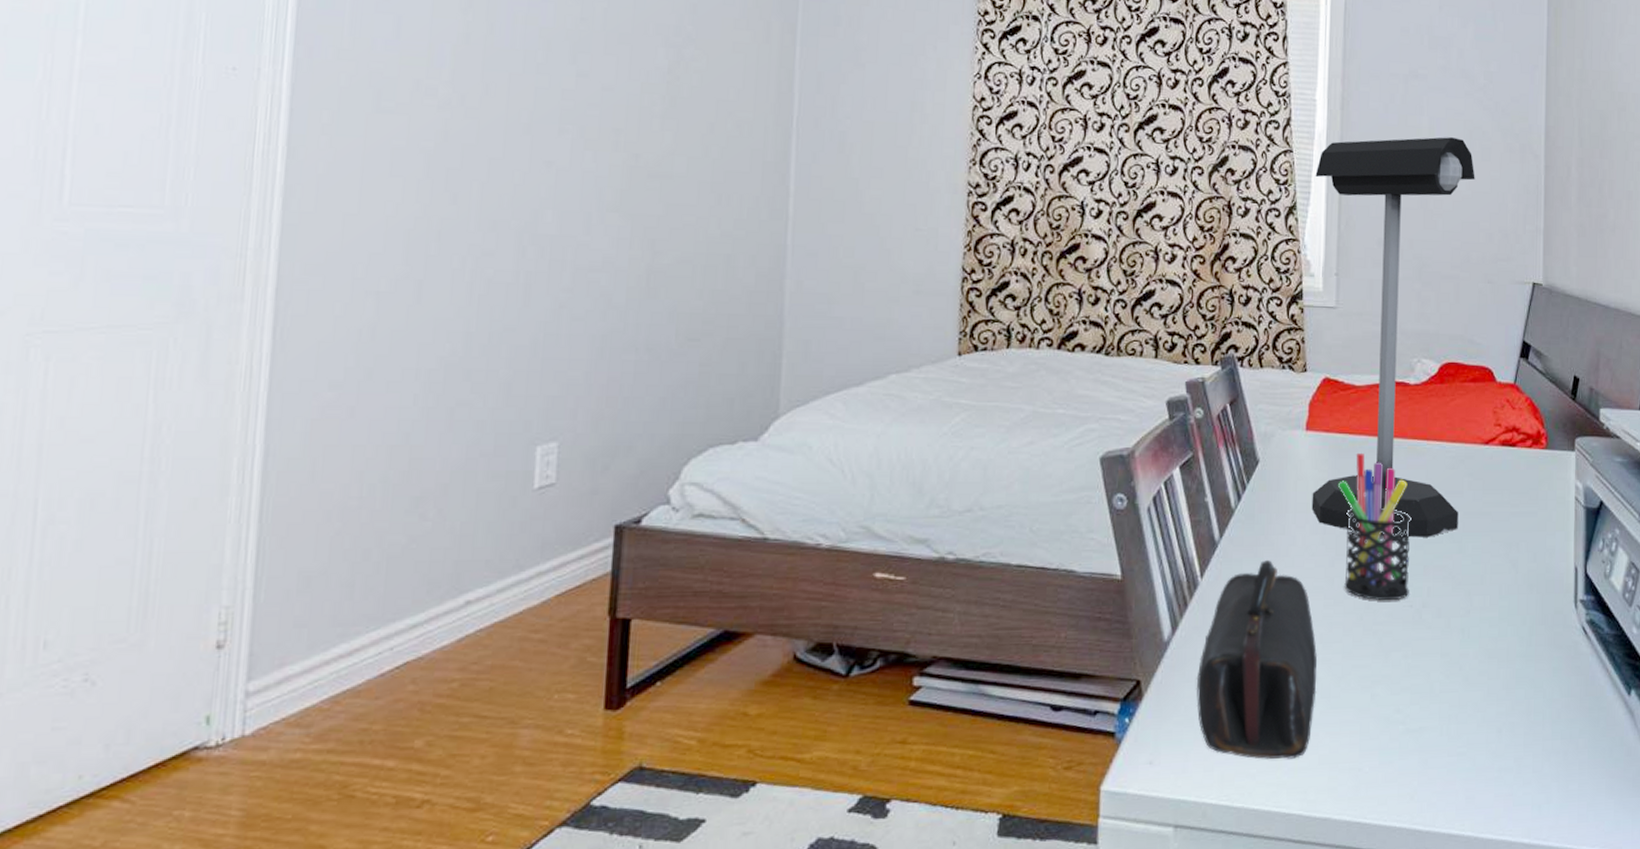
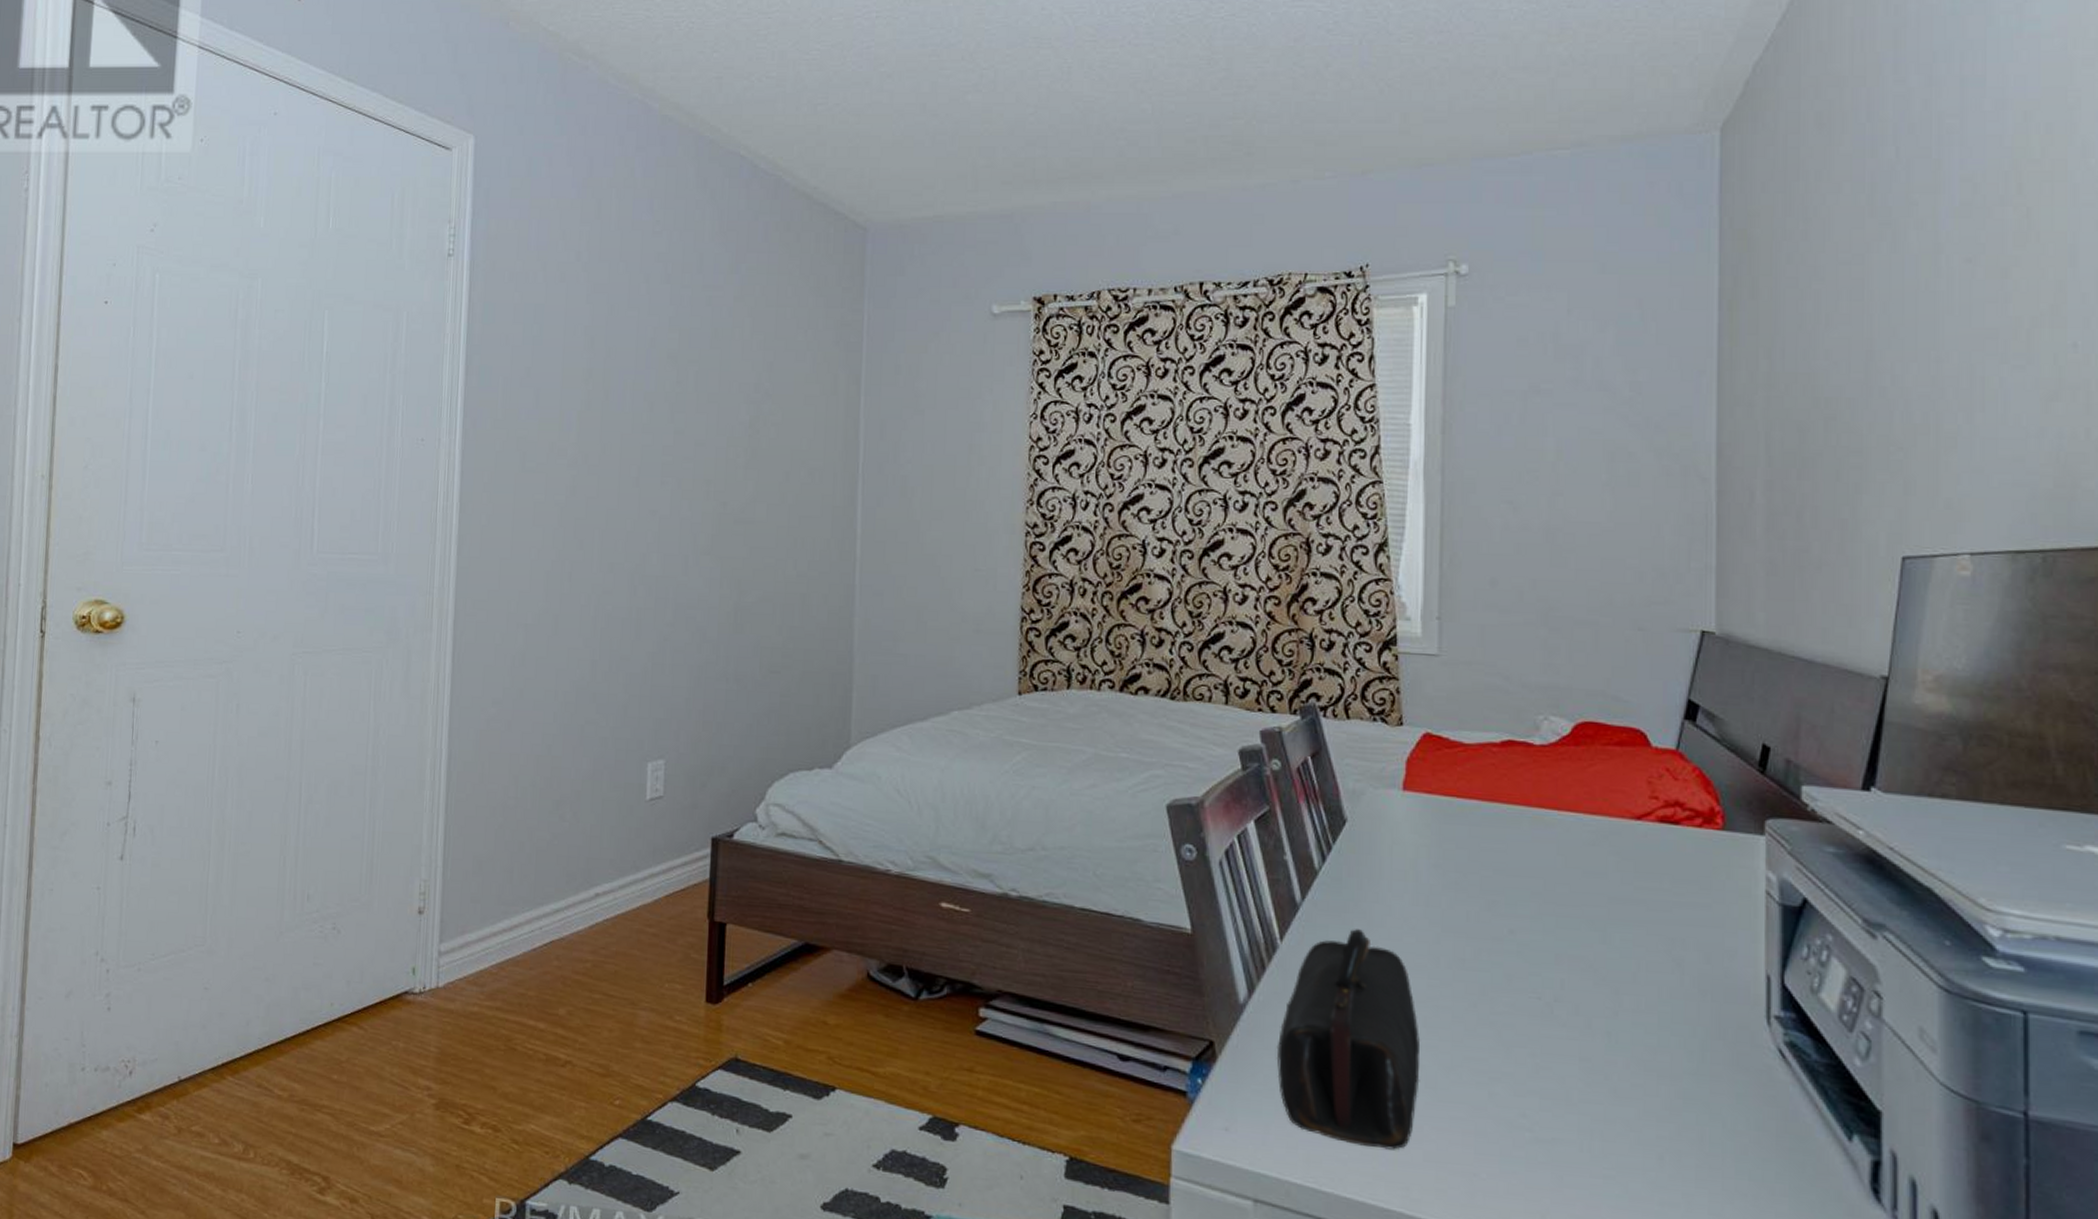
desk lamp: present [1311,137,1475,538] -> none [1410,460,1619,922]
pen holder: present [1337,452,1411,601] -> none [1443,818,1538,990]

